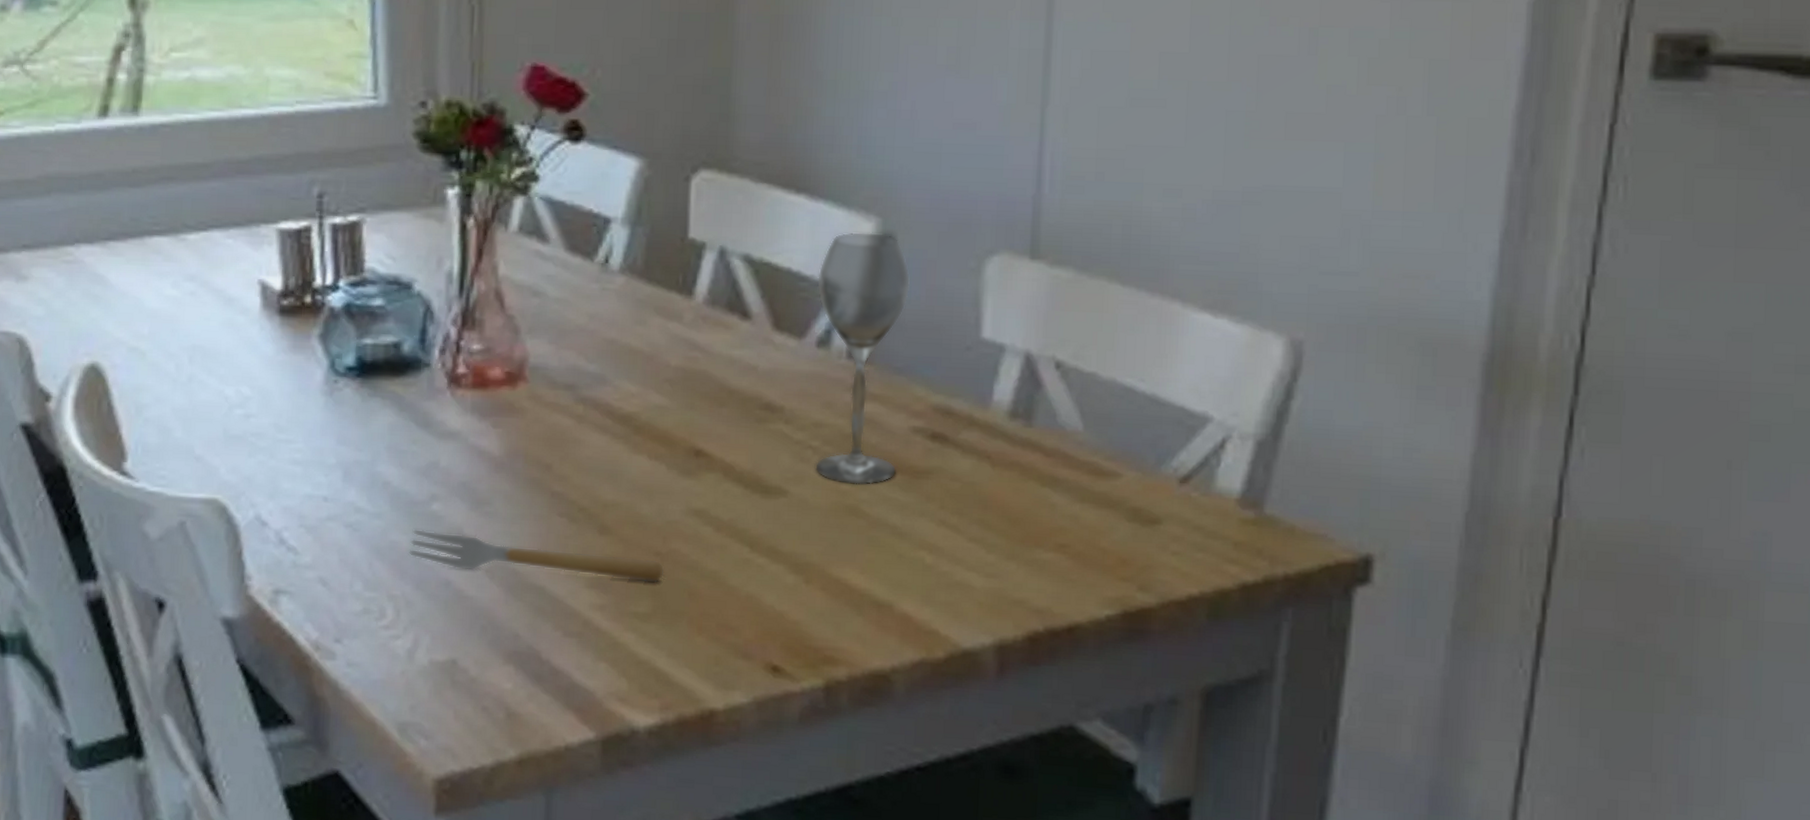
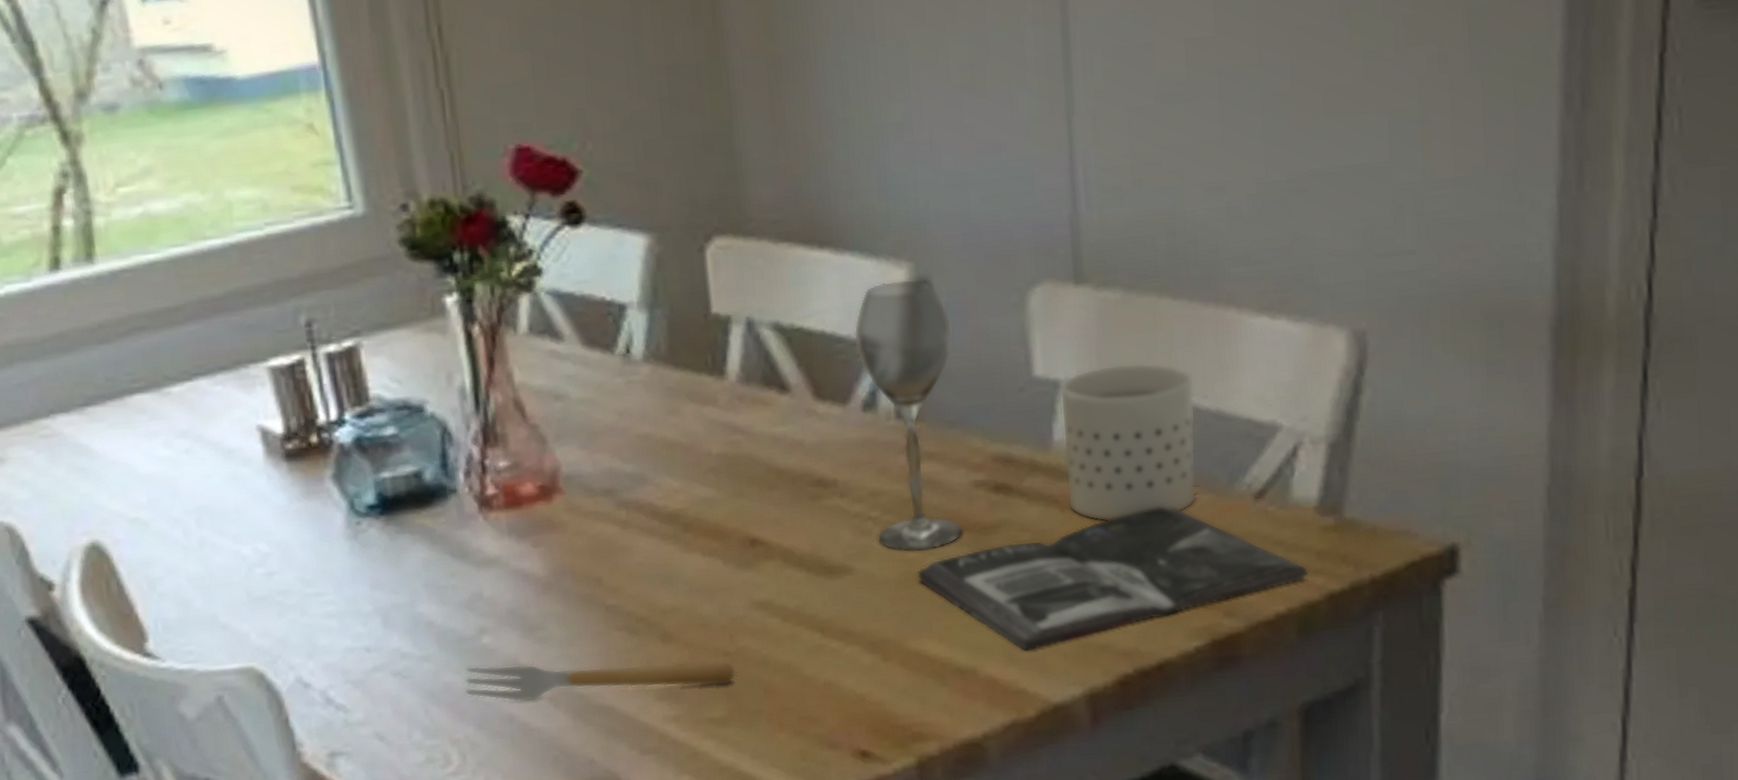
magazine: none [848,476,1225,594] -> present [917,506,1309,651]
mug: none [999,337,1134,485] -> present [1060,362,1197,522]

